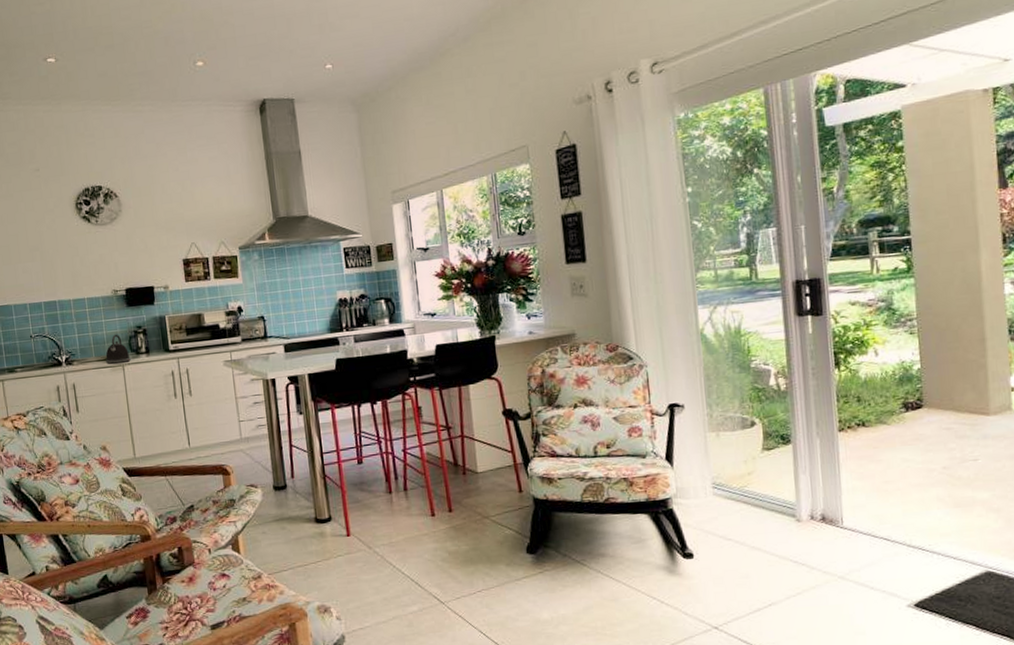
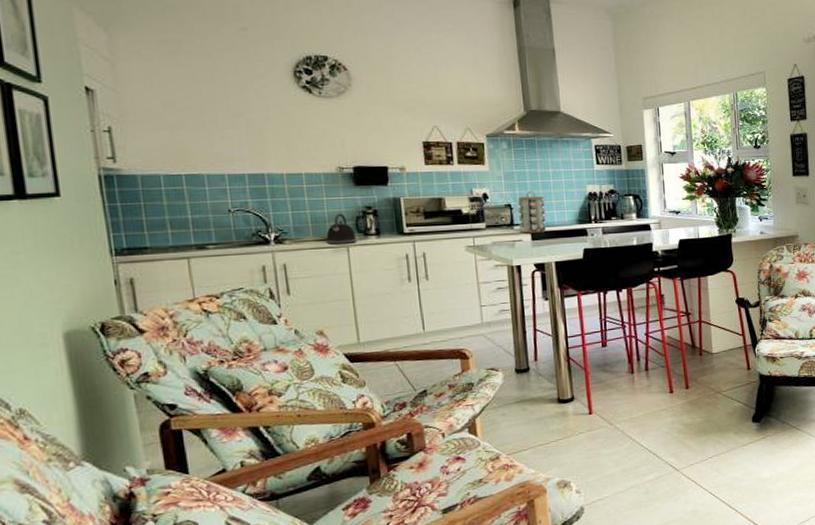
spice rack: none [270,301,299,346] -> present [517,191,547,235]

